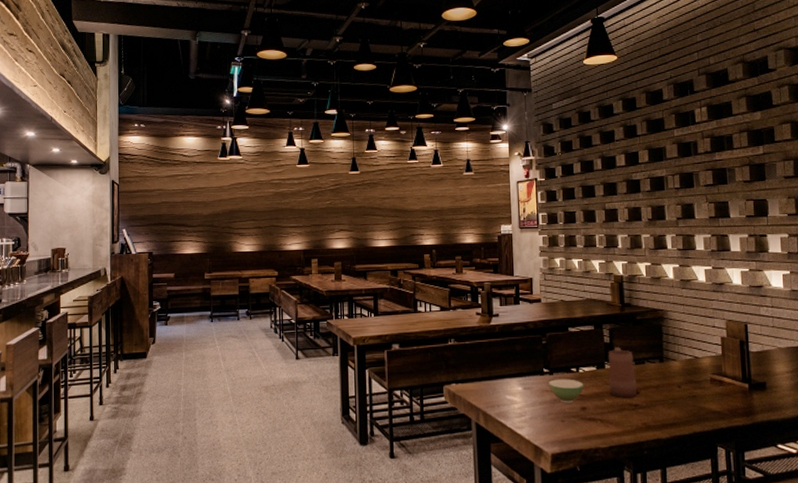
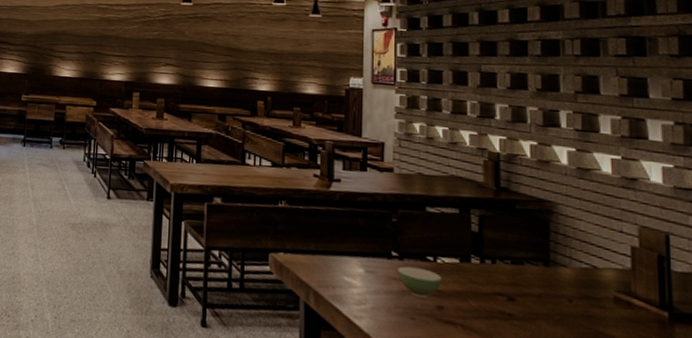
beer mug: present [608,347,638,397] -> none [475,239,513,304]

